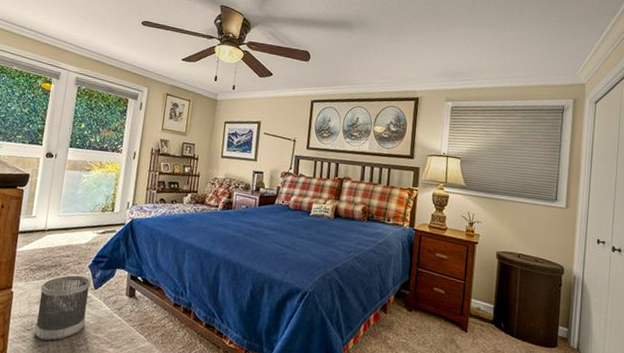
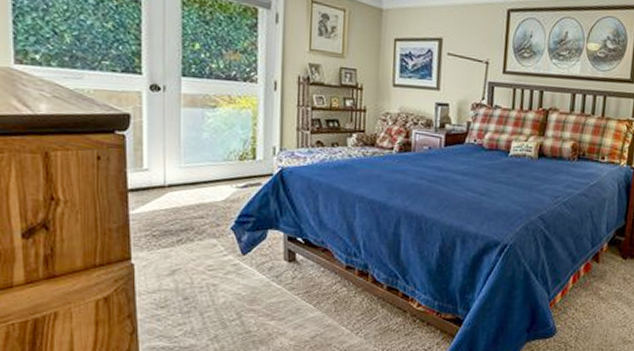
wastebasket: present [34,275,91,341] -> none [170,239,237,318]

